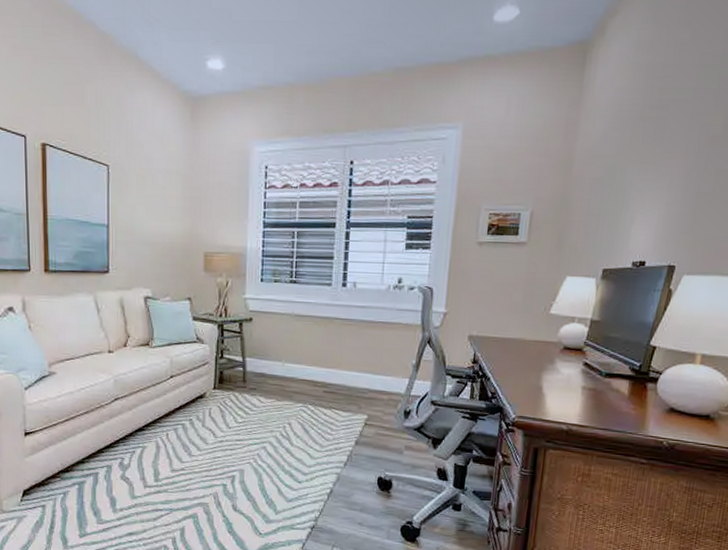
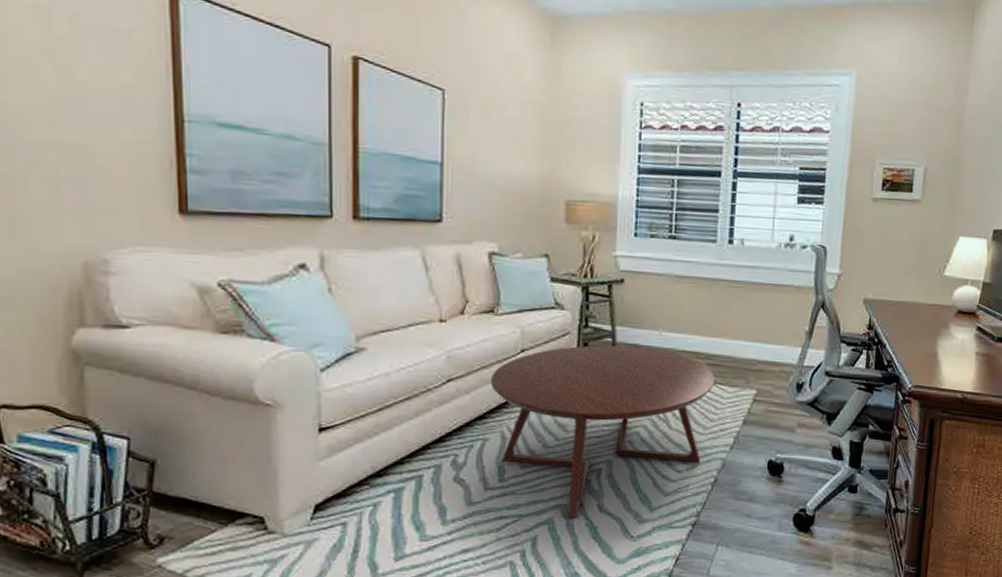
coffee table: none [147,373,331,515] -> present [490,345,715,518]

